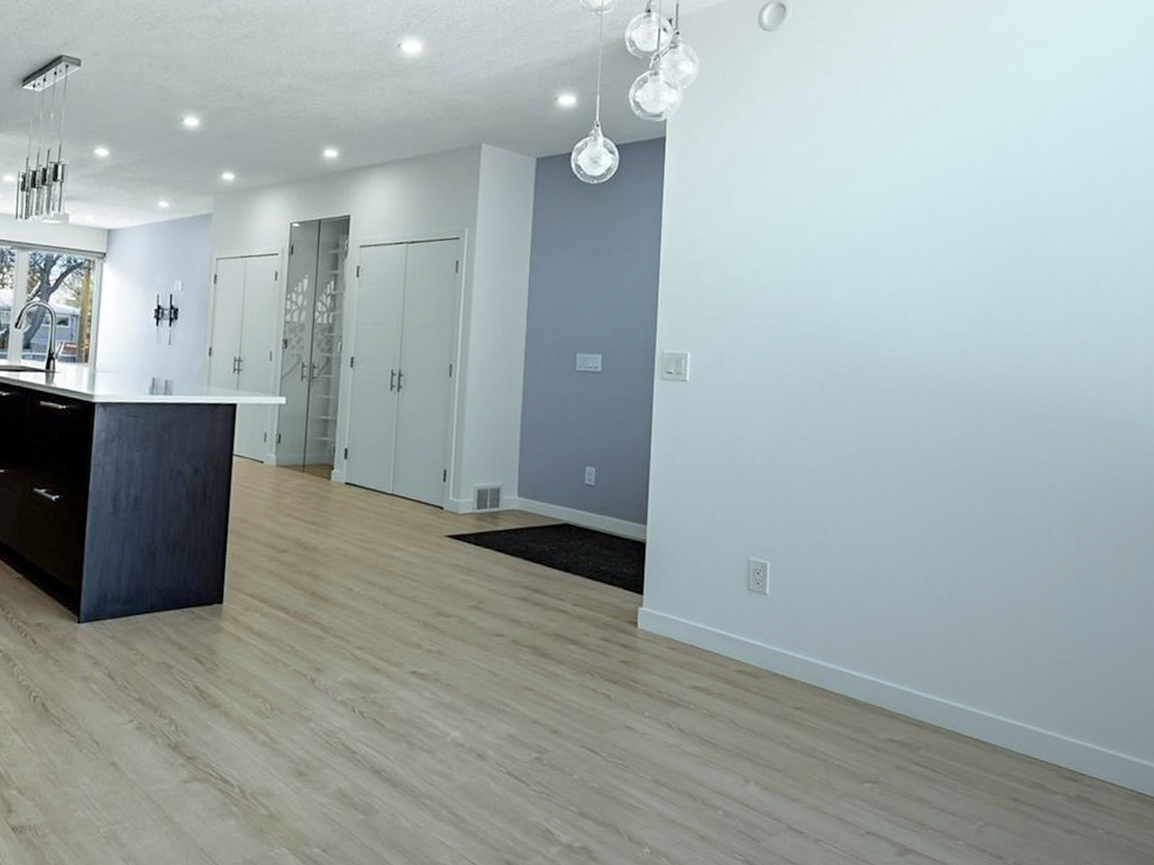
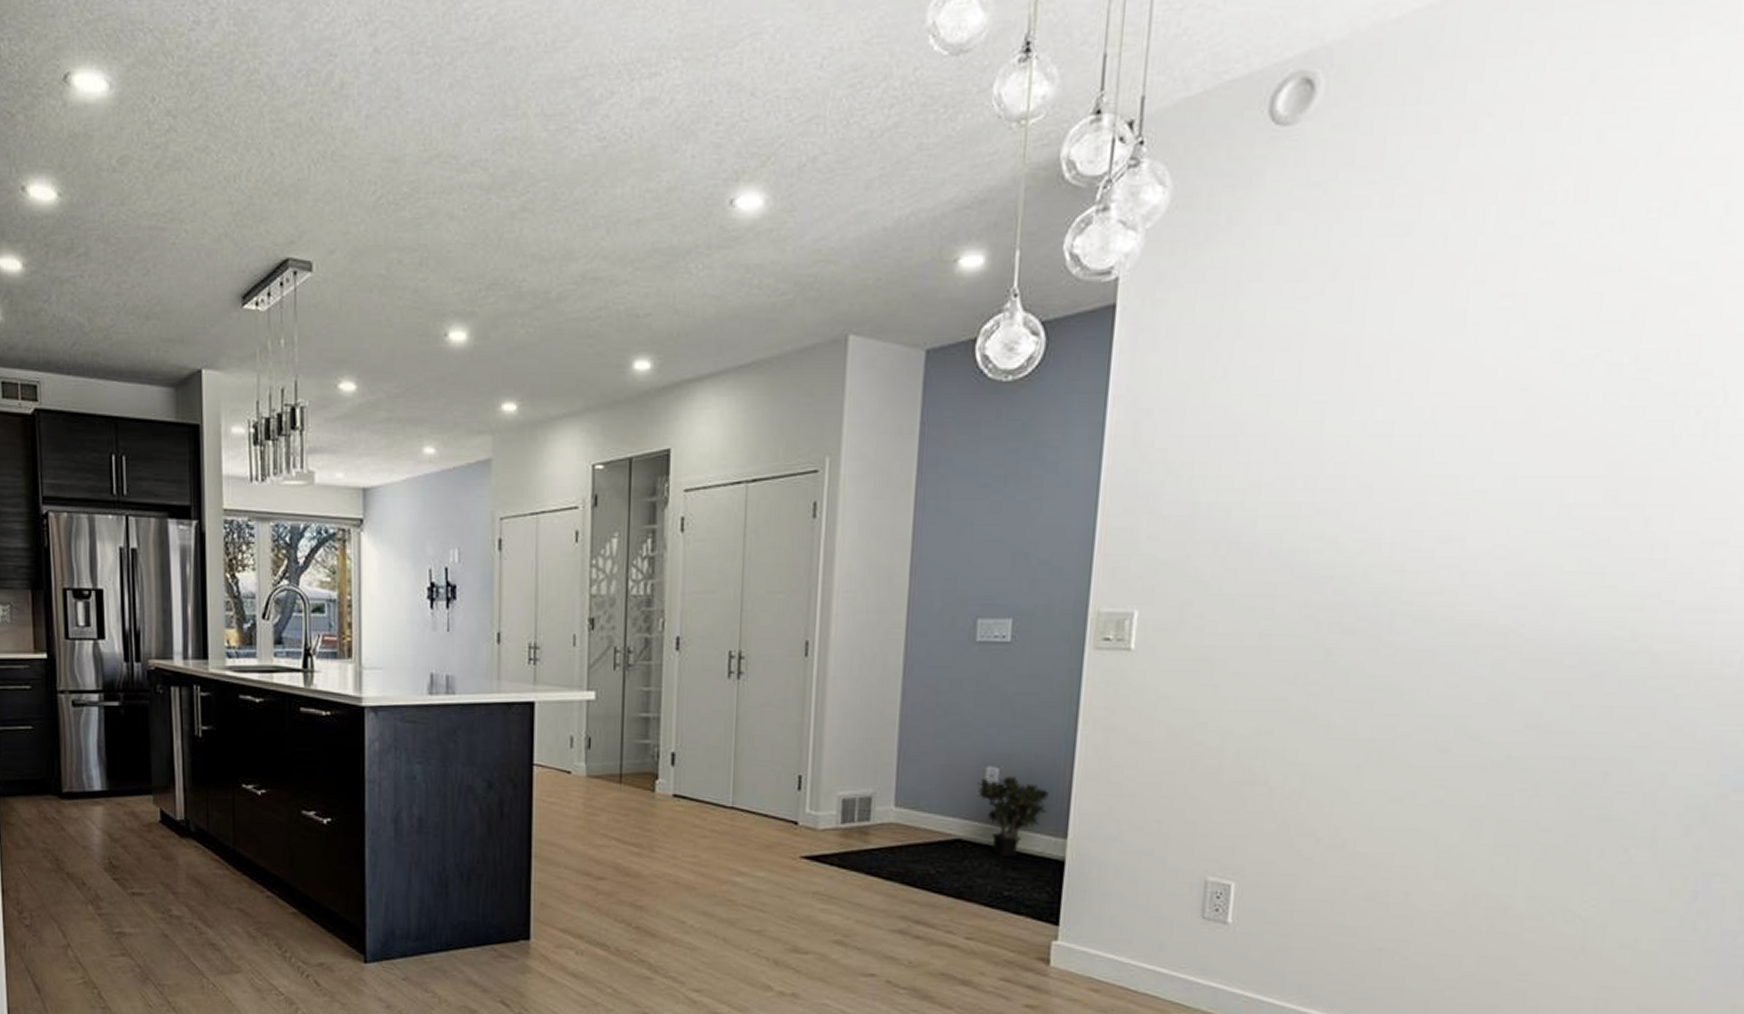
potted plant: none [579,474,632,539] -> present [977,775,1049,857]

